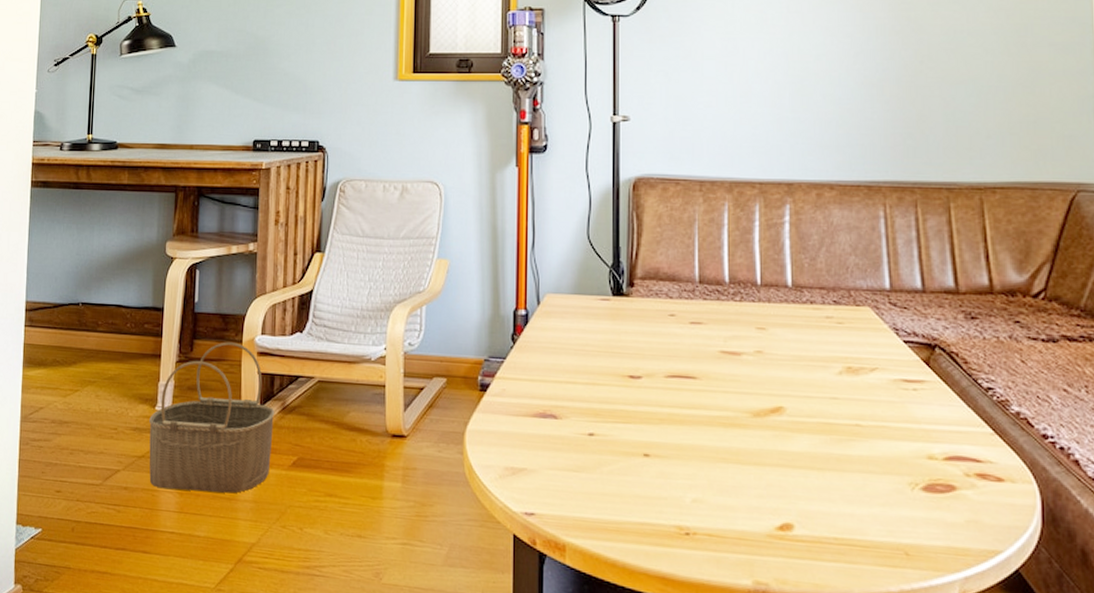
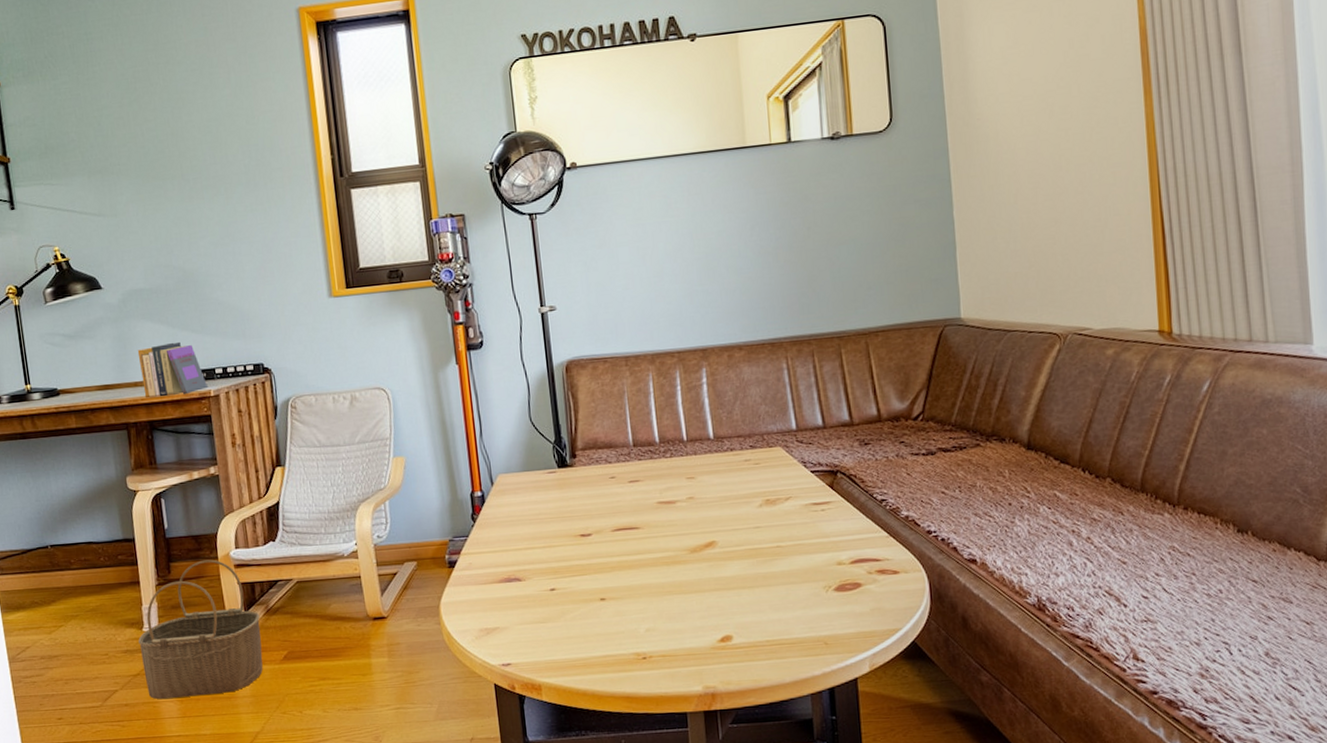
books: none [198,108,260,164] -> present [137,341,207,399]

